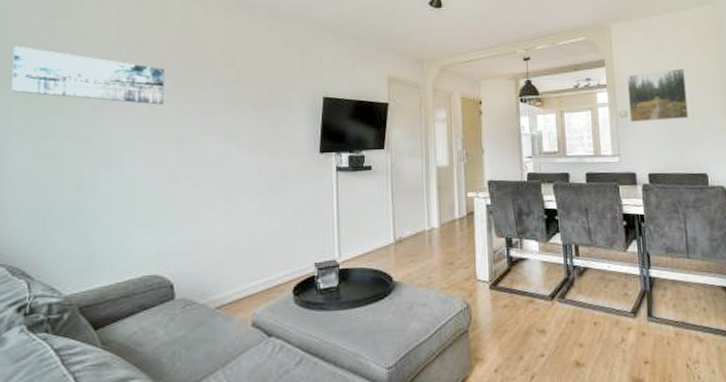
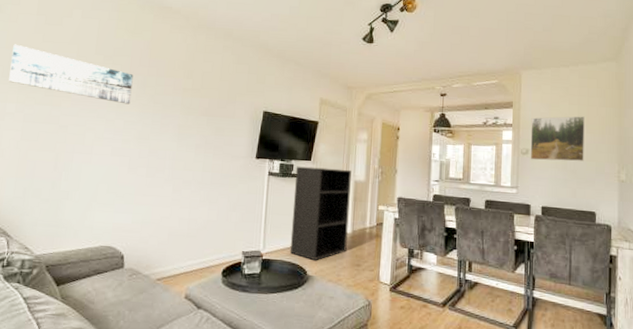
bookshelf: none [367,154,436,263] -> present [289,166,352,260]

